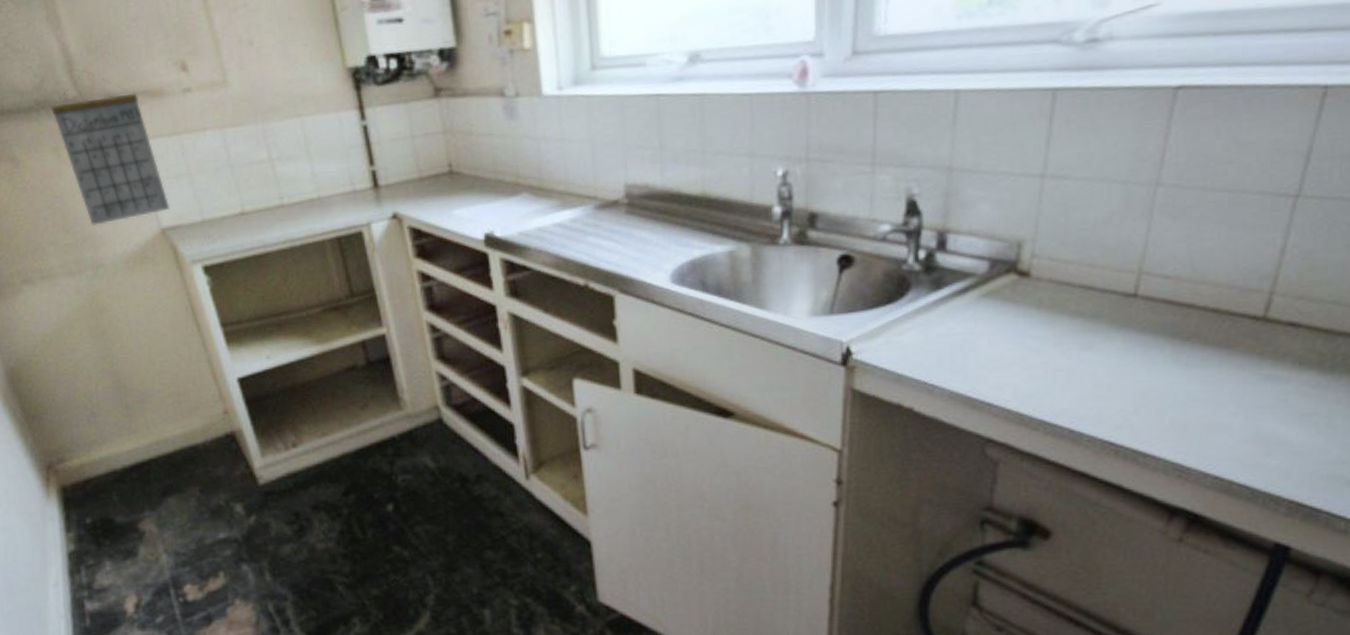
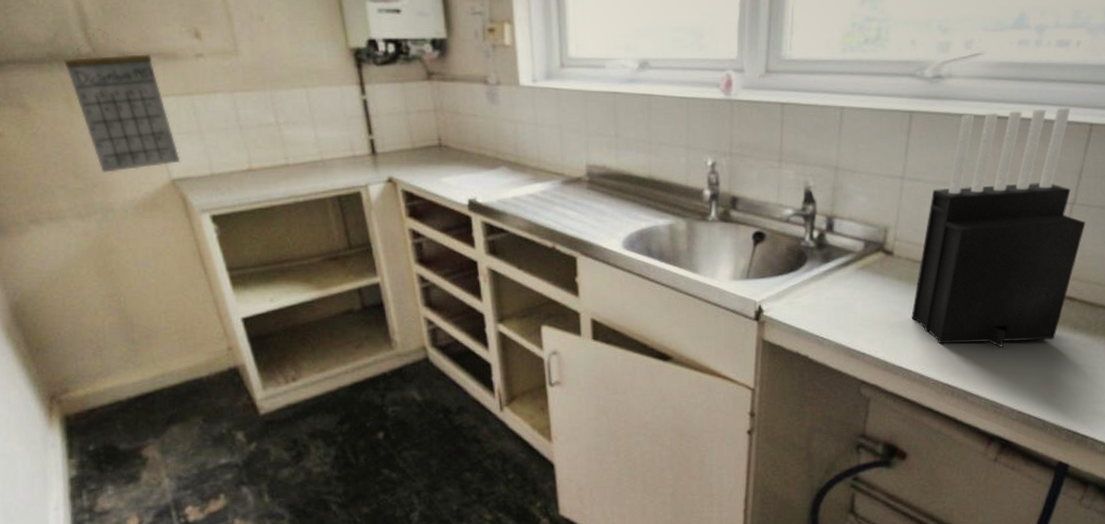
knife block: none [1056,66,1317,392] -> present [911,107,1086,347]

